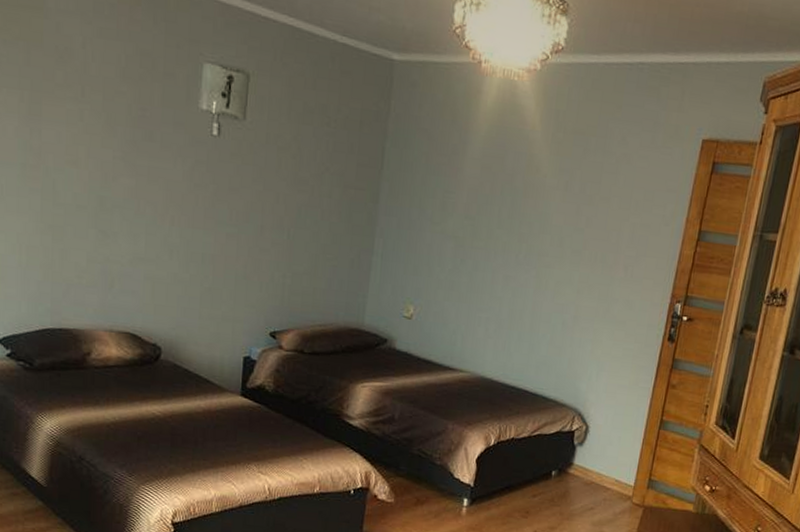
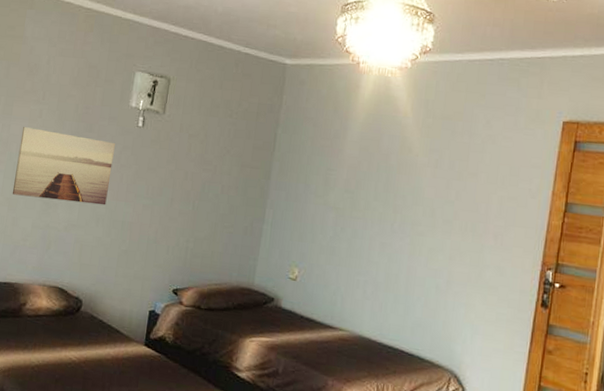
wall art: none [55,133,185,234] -> present [12,127,115,206]

